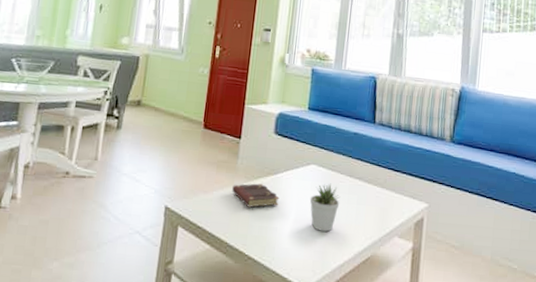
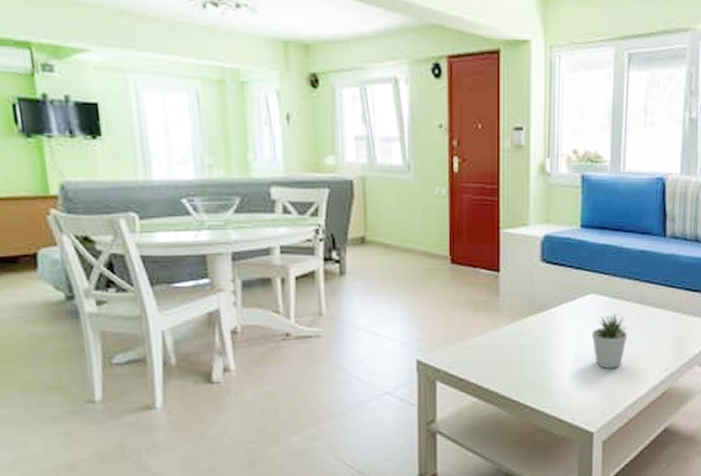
book: present [232,183,280,208] -> none [496,323,555,351]

